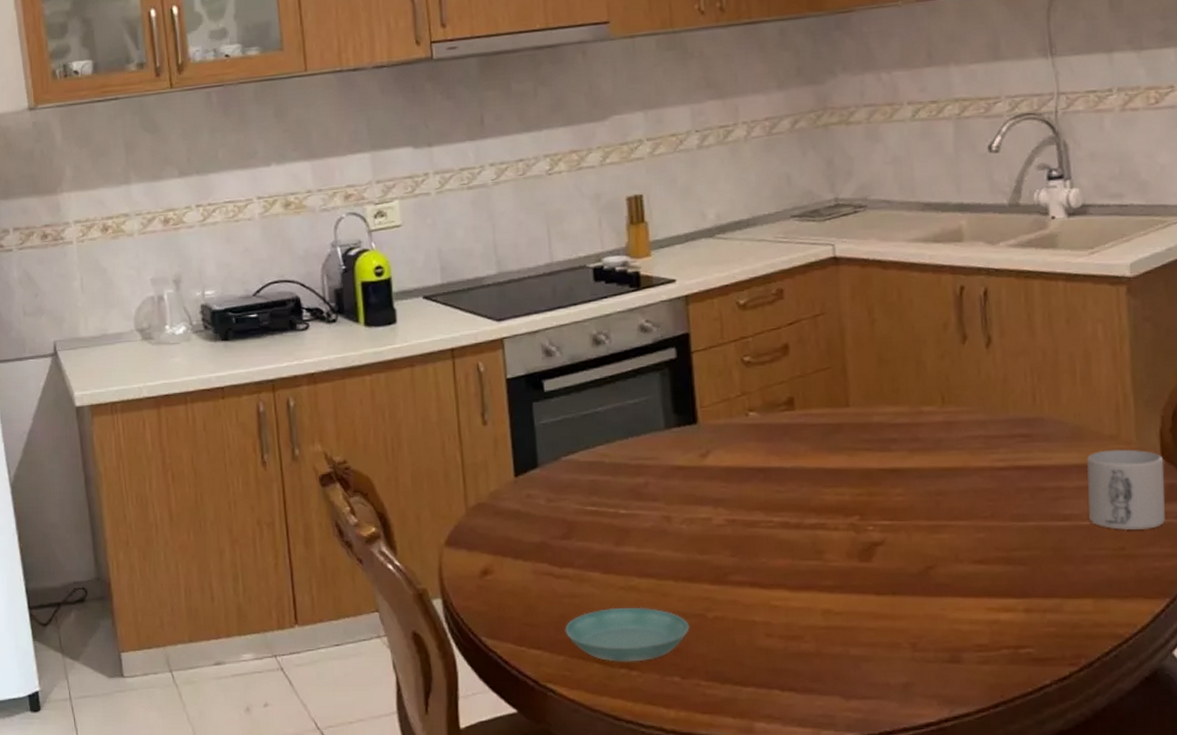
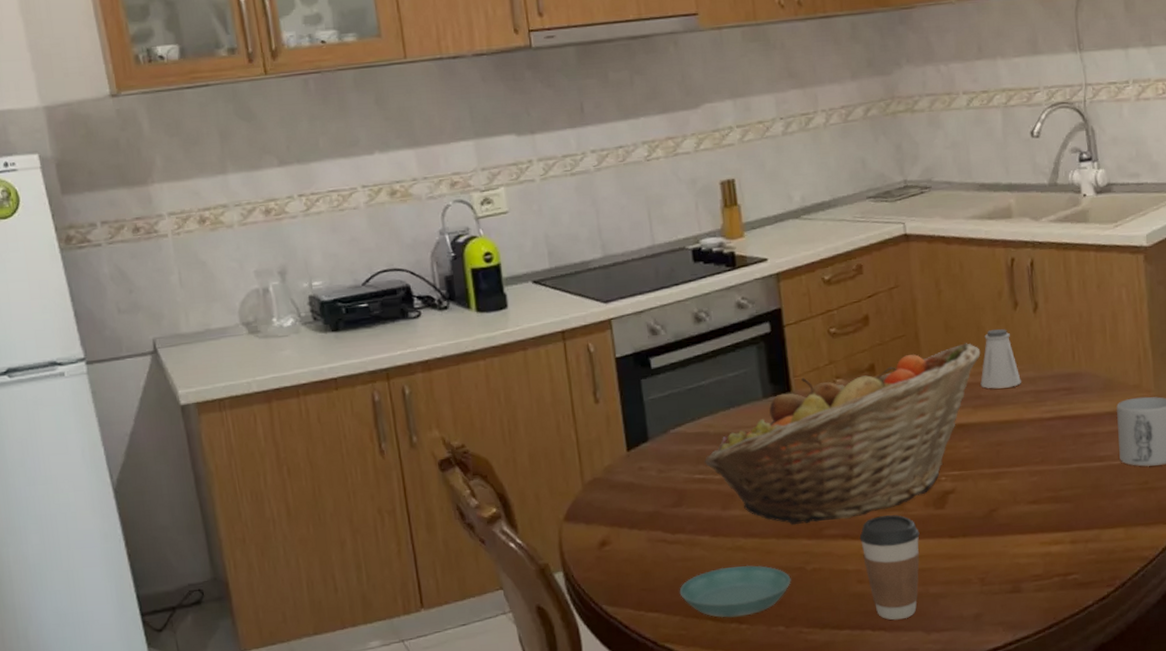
fruit basket: none [597,379,920,568] -> present [704,343,981,526]
coffee cup: none [769,565,841,682] -> present [859,515,920,620]
saltshaker: none [919,365,968,431] -> present [980,329,1021,389]

